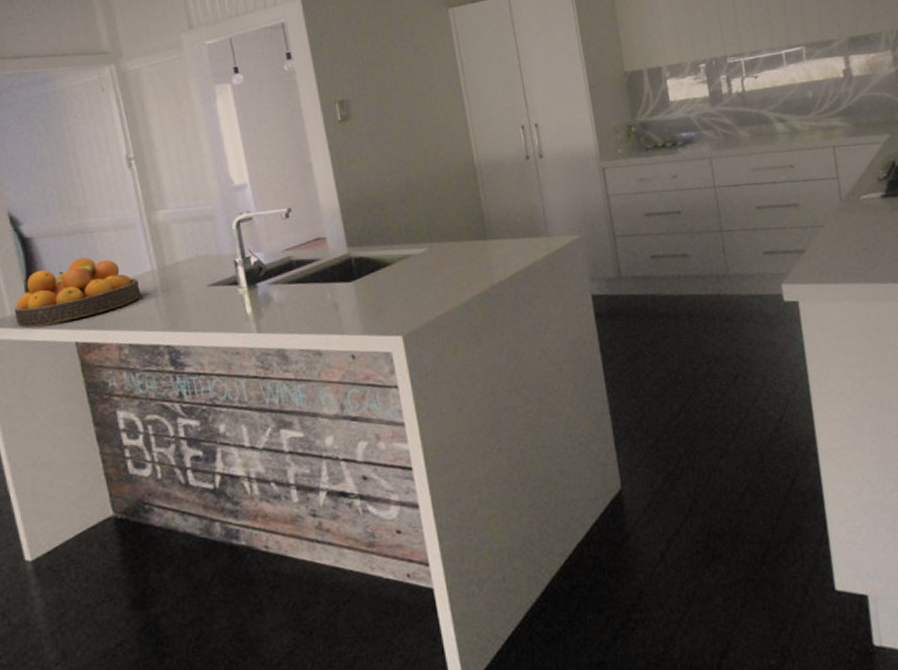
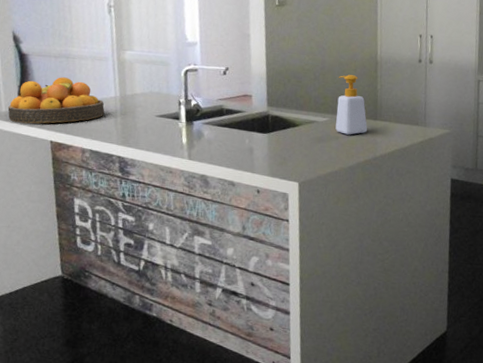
soap bottle: none [430,189,477,265] -> present [335,75,367,135]

